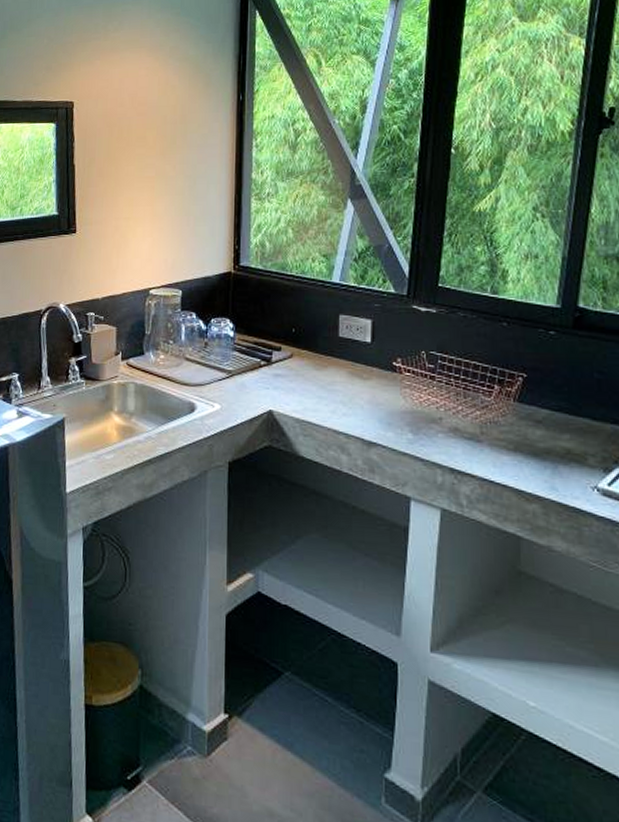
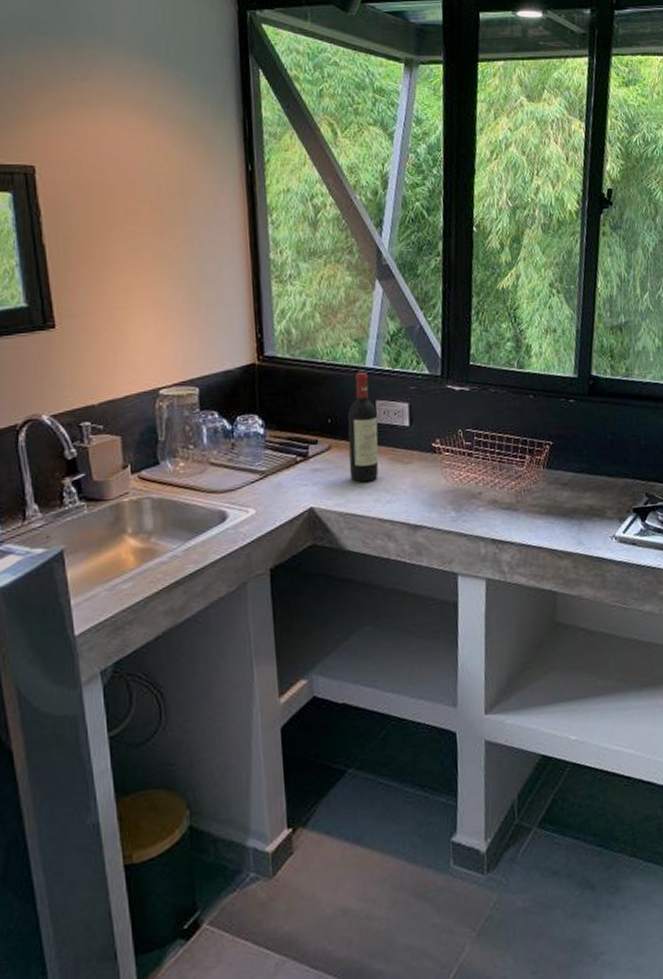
wine bottle: none [309,286,339,393] -> present [348,371,379,483]

